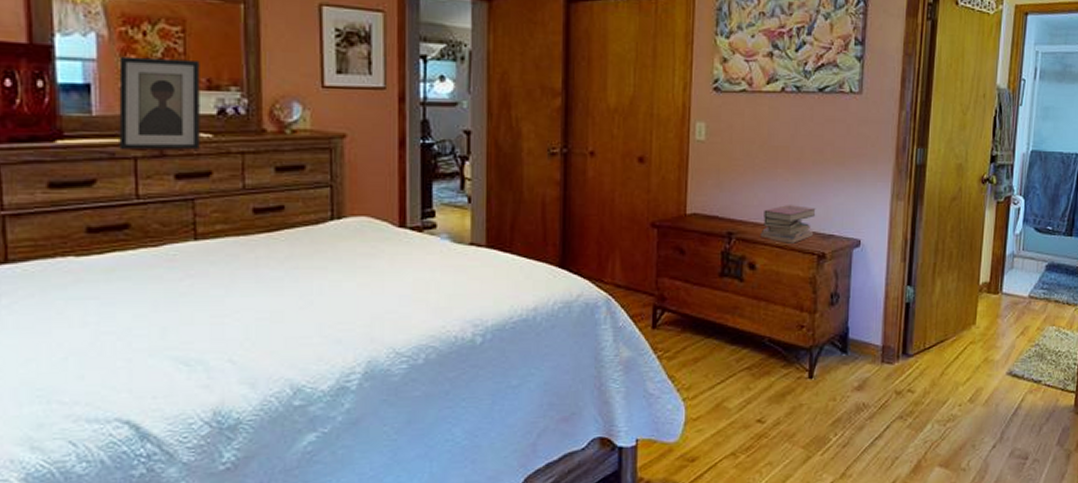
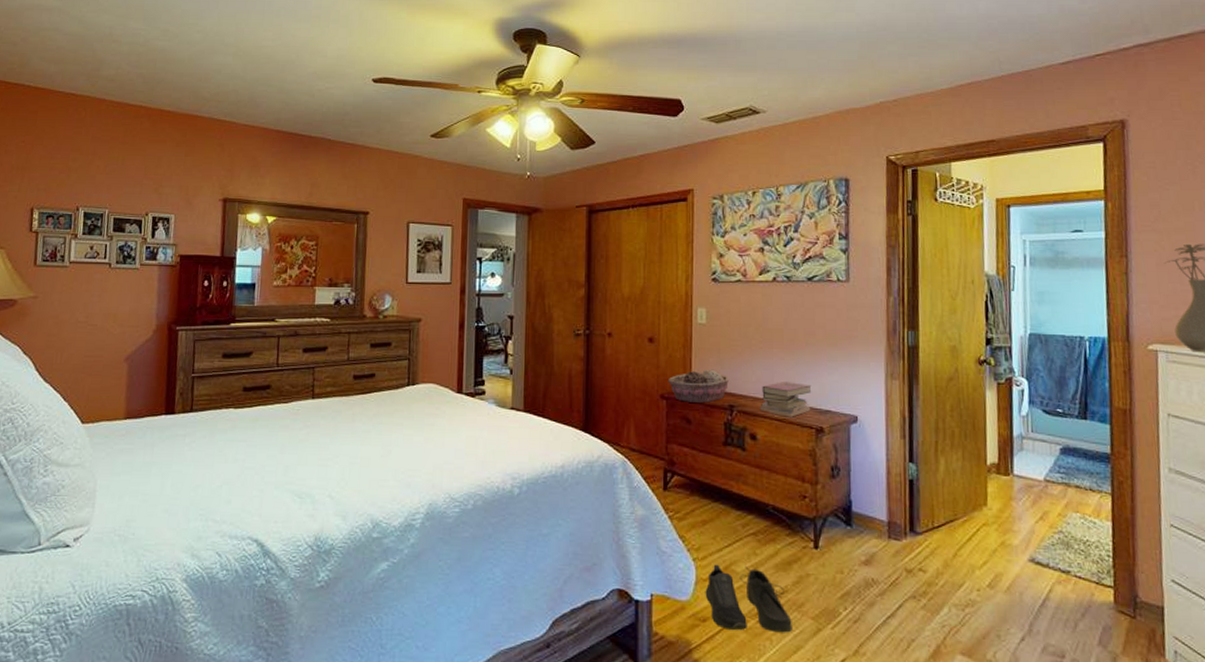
picture frame: present [119,56,202,151] -> none [269,263,325,331]
decorative basket: none [659,193,729,232] -> present [667,369,730,404]
shoe: none [694,402,737,468] -> present [705,564,747,631]
shoe: none [731,401,783,465] -> present [739,565,792,633]

